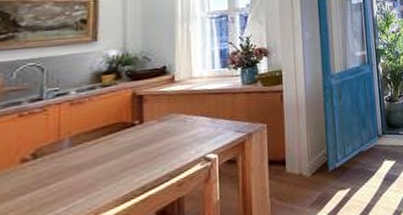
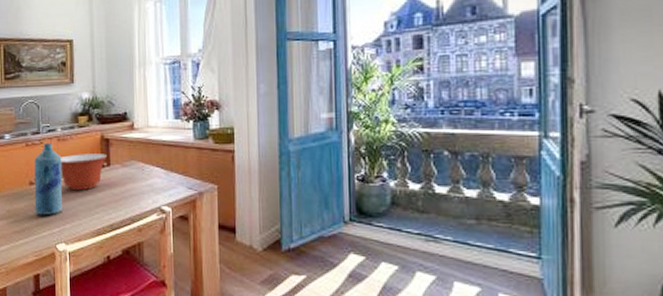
bottle: none [28,109,75,198] -> present [34,143,63,216]
mixing bowl: none [73,111,140,159] -> present [60,154,108,191]

